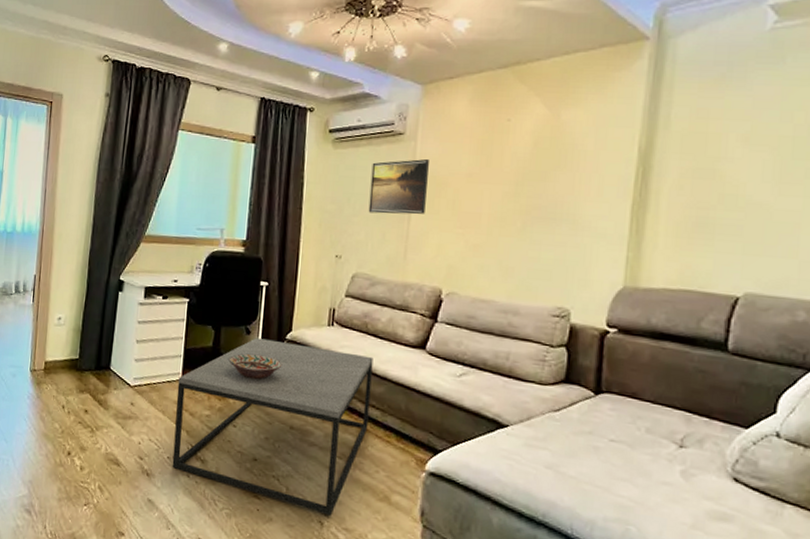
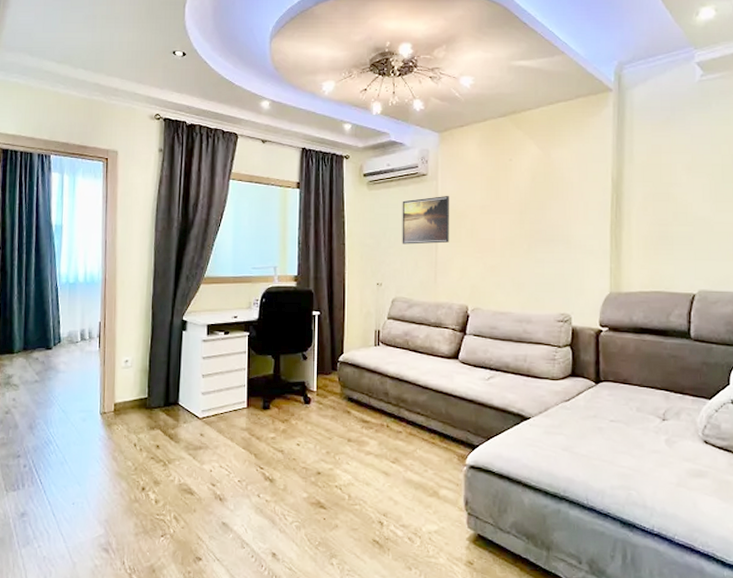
coffee table: present [172,338,374,516] -> none [243,362,415,515]
decorative bowl: present [228,354,283,379] -> none [289,377,337,399]

